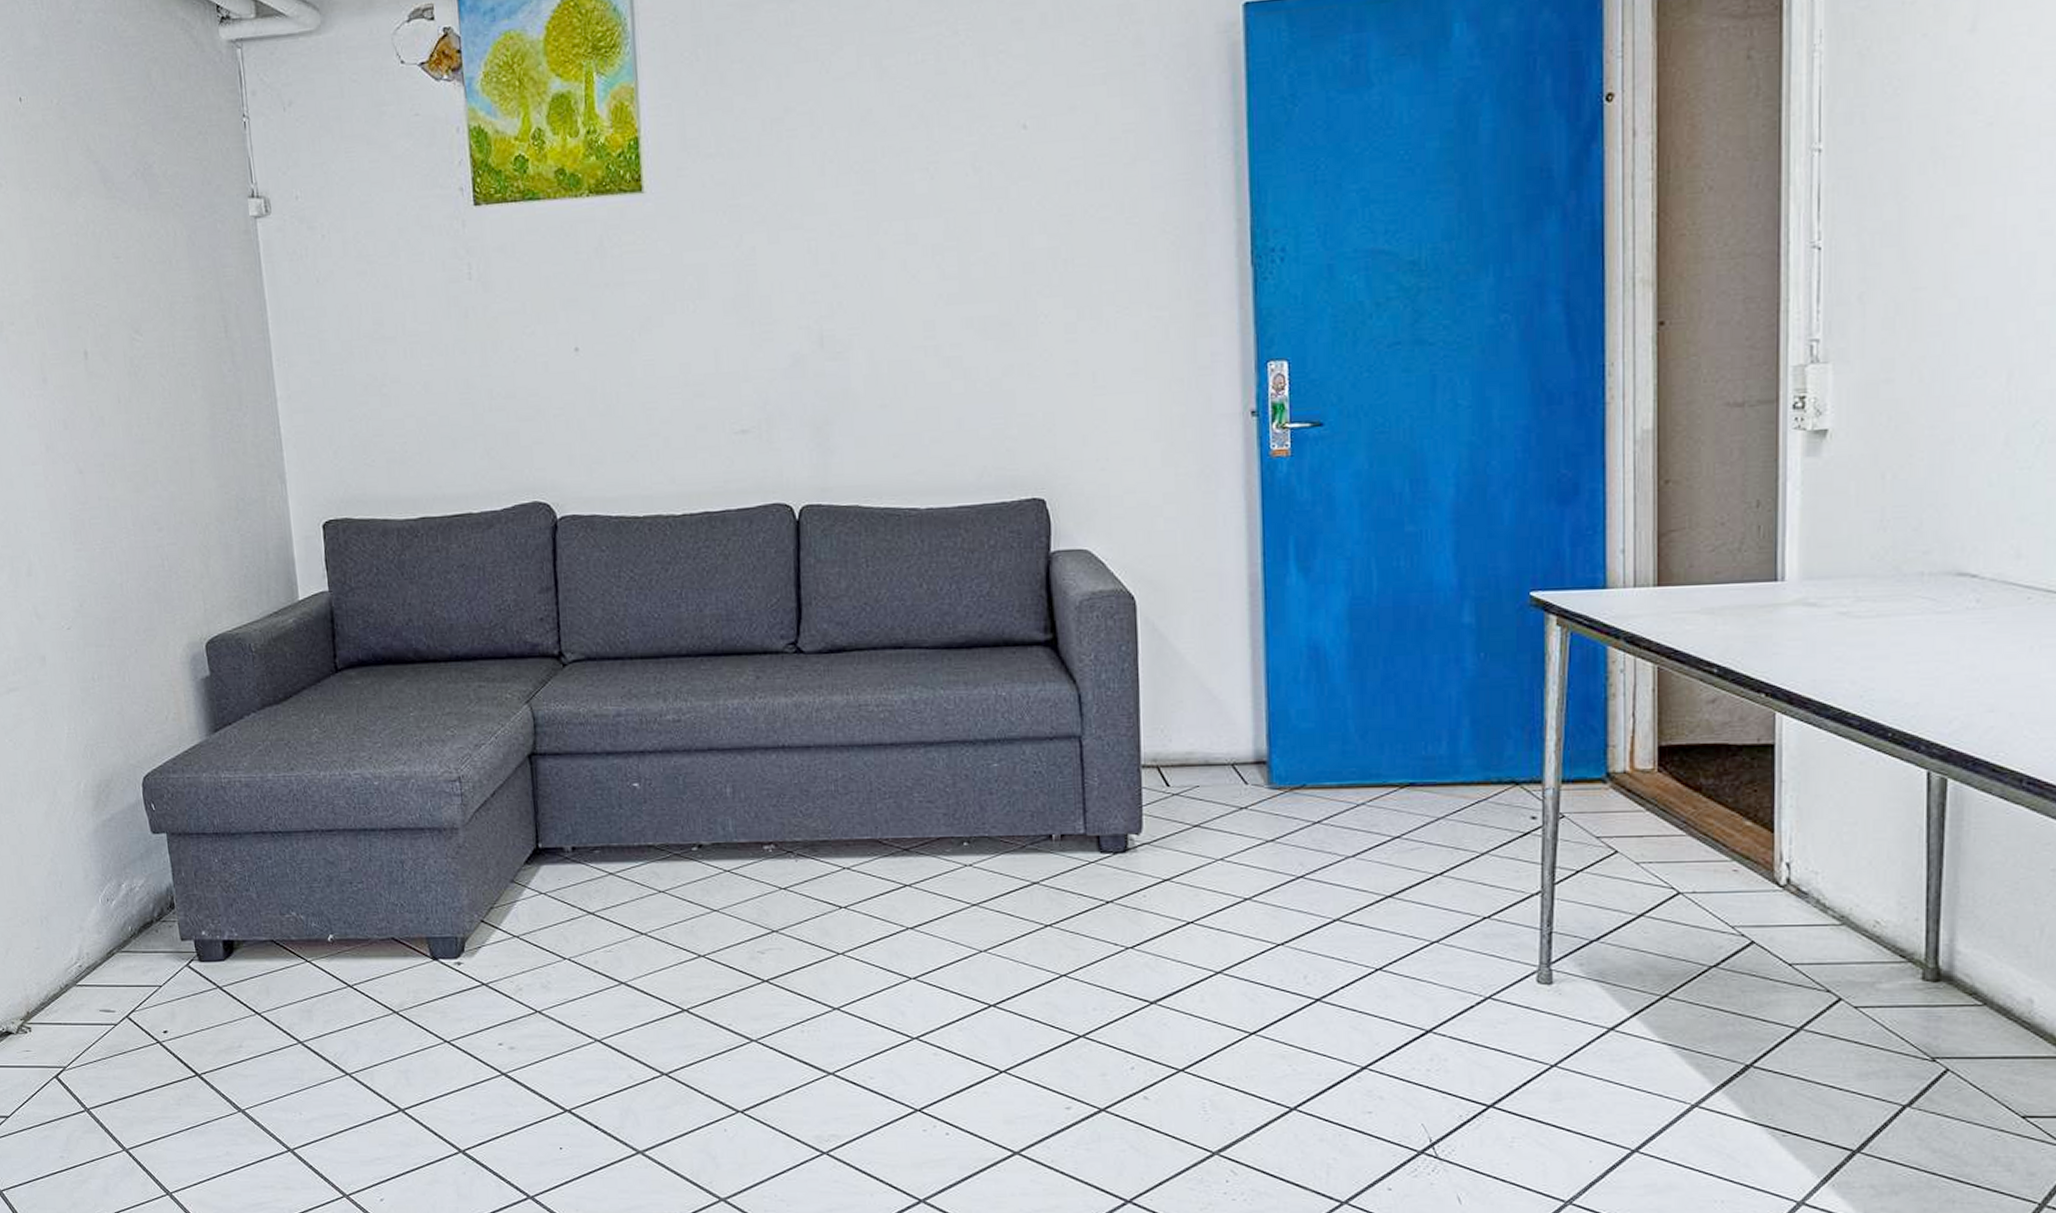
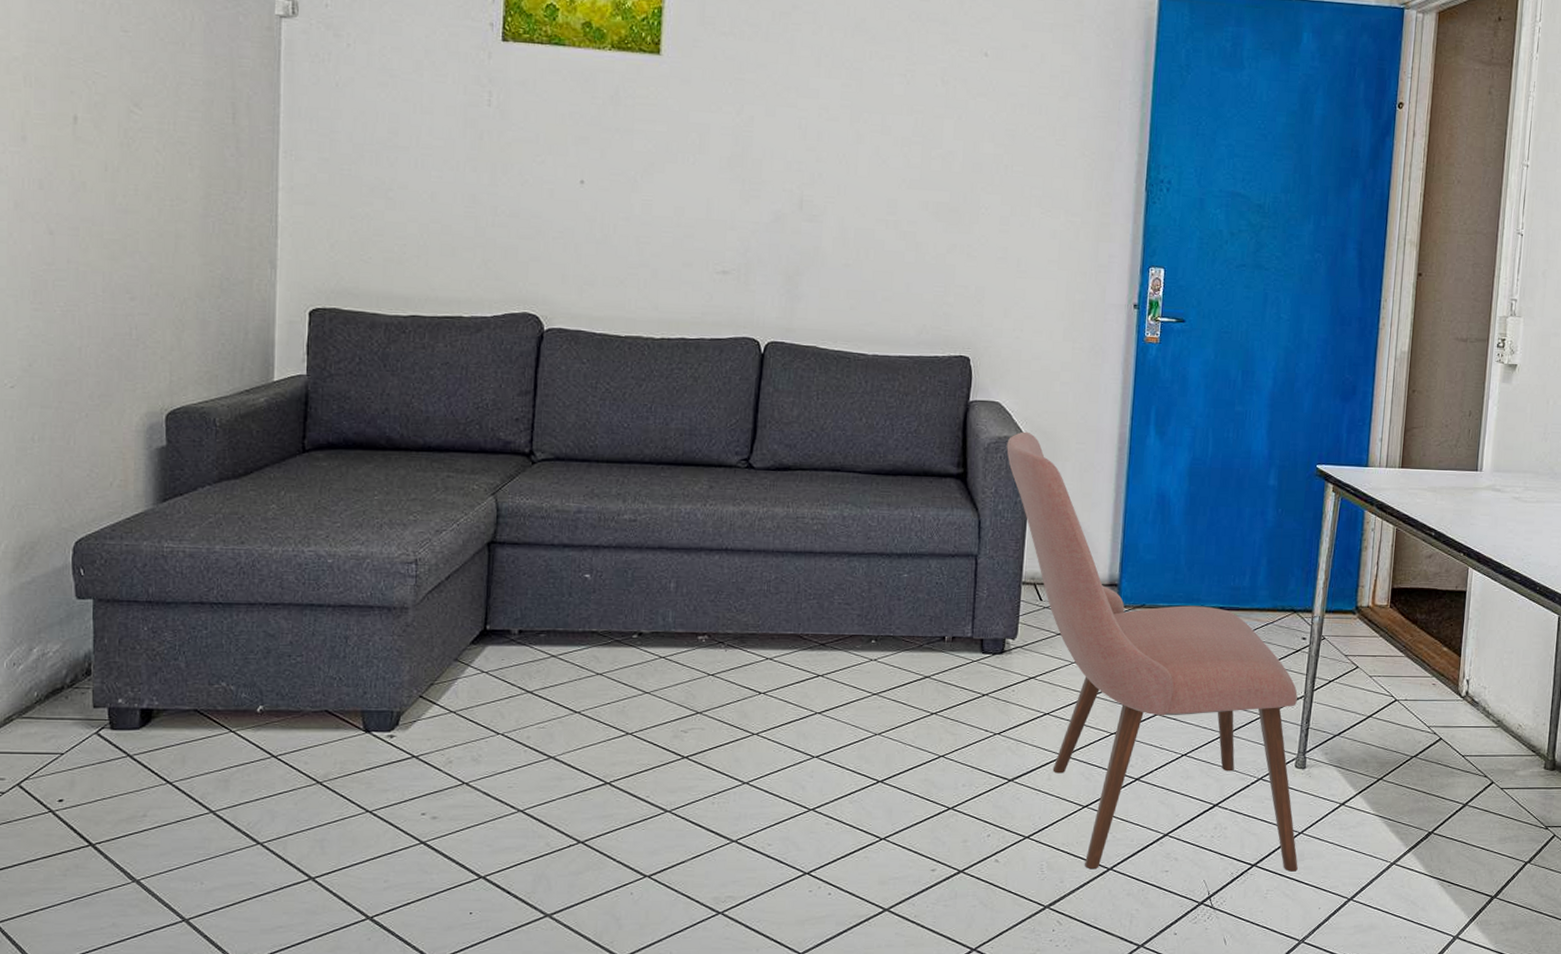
chair: none [1103,582,1554,1115] -> present [1006,431,1298,872]

